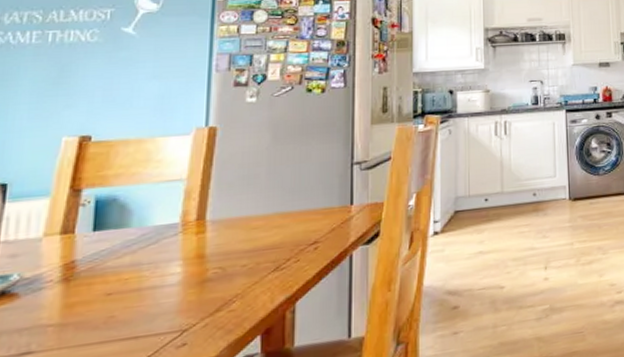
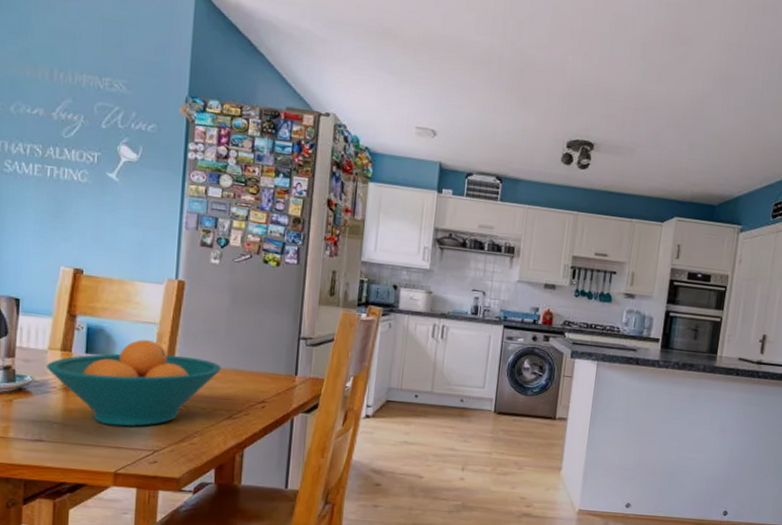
fruit bowl: none [41,200,264,313] -> present [47,339,221,427]

